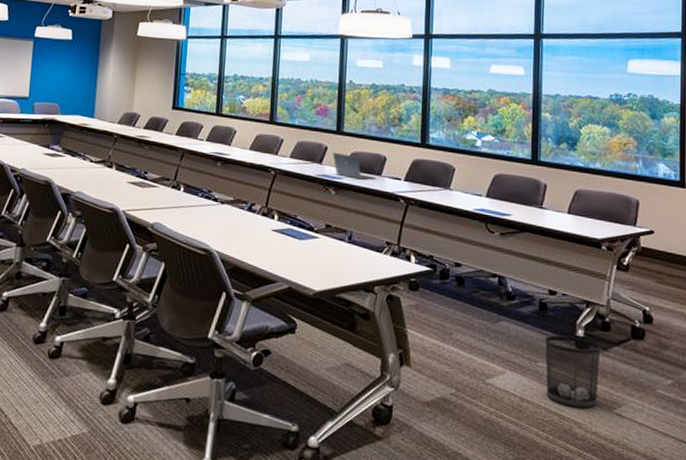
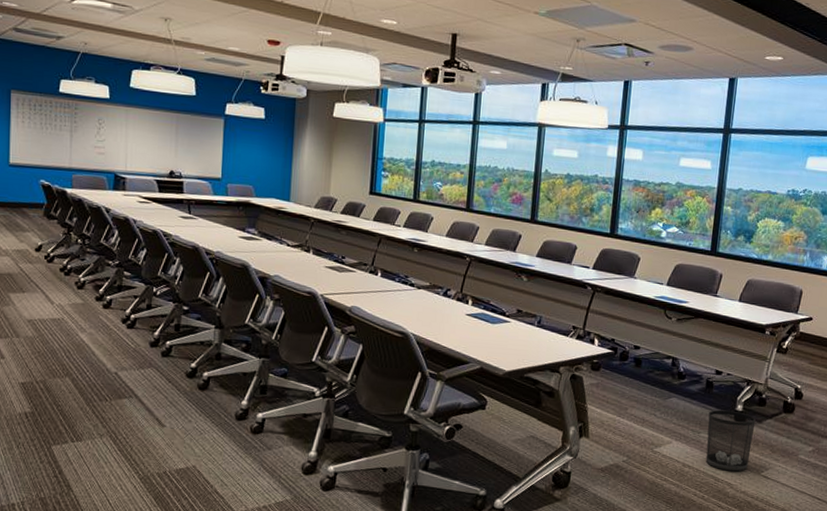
laptop: present [332,152,377,180] -> none [526,240,567,268]

